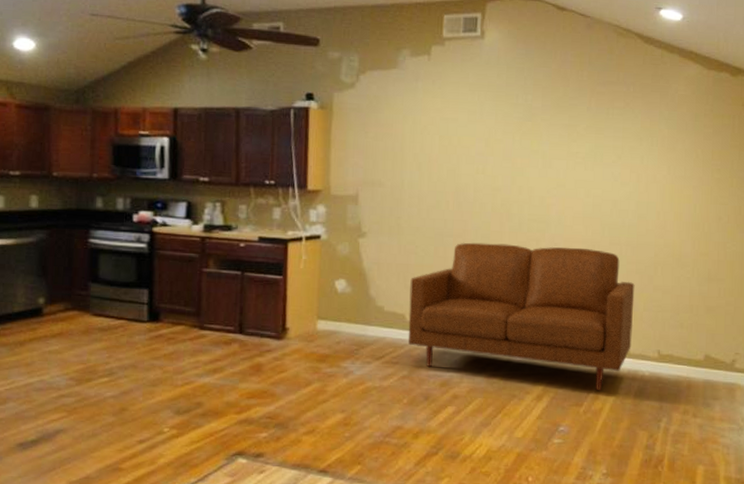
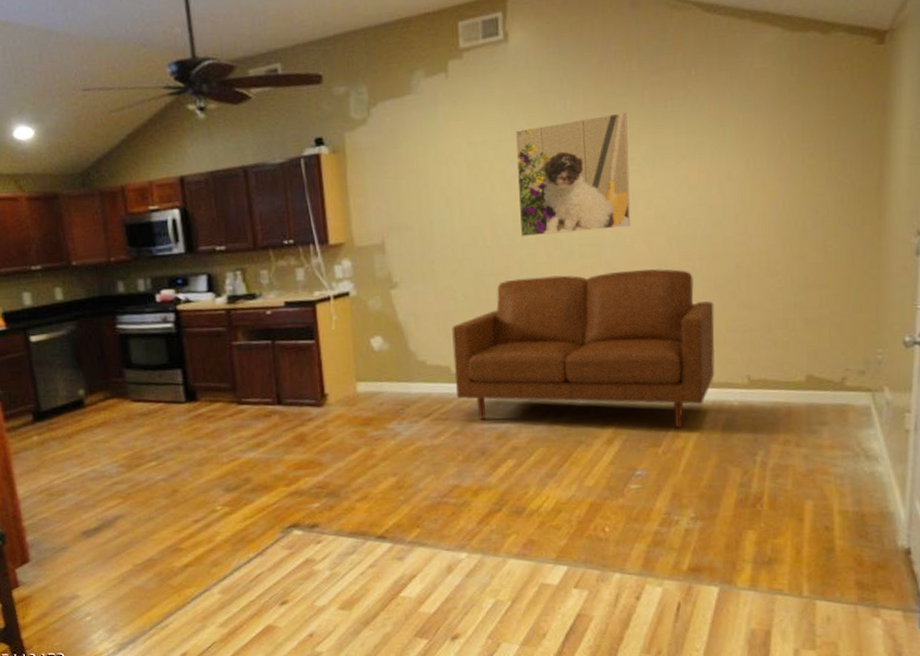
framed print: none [479,112,576,210] -> present [515,112,631,236]

